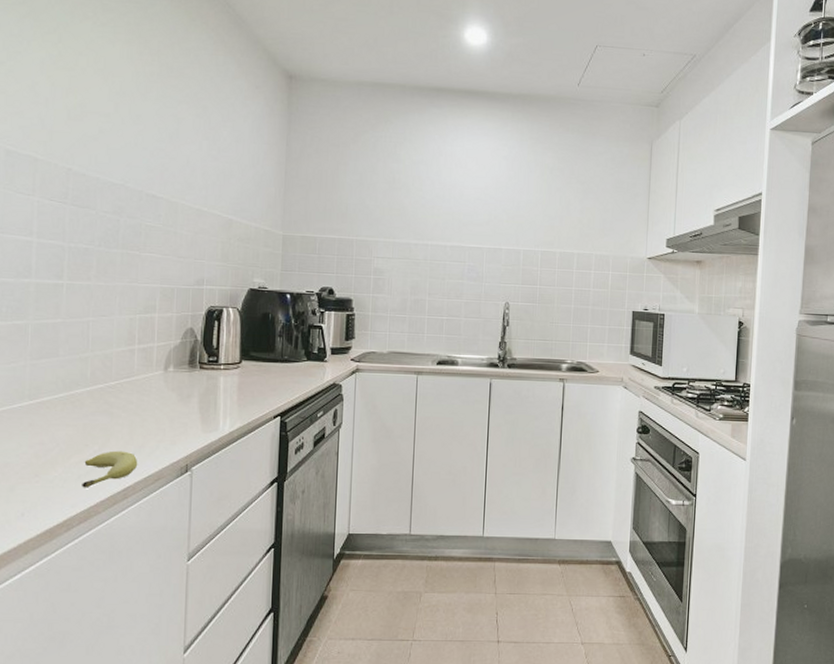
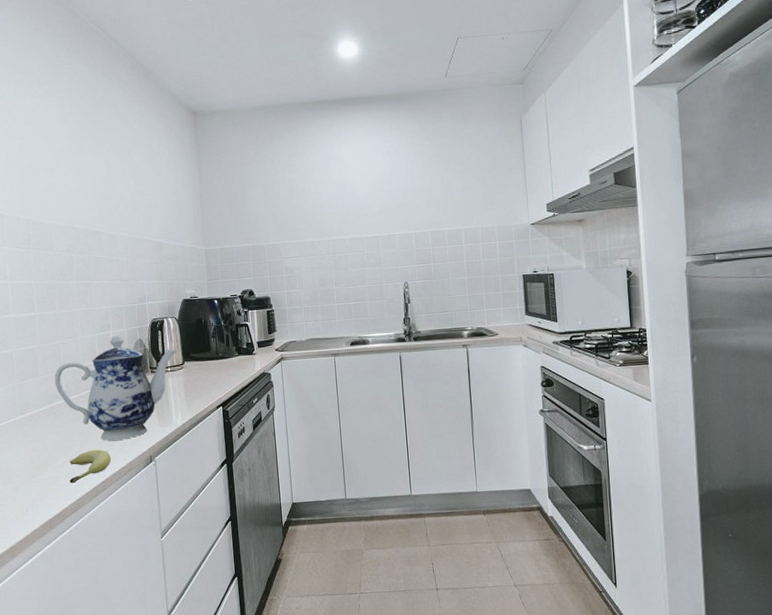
teapot: none [77,319,235,443] -> present [54,335,177,441]

